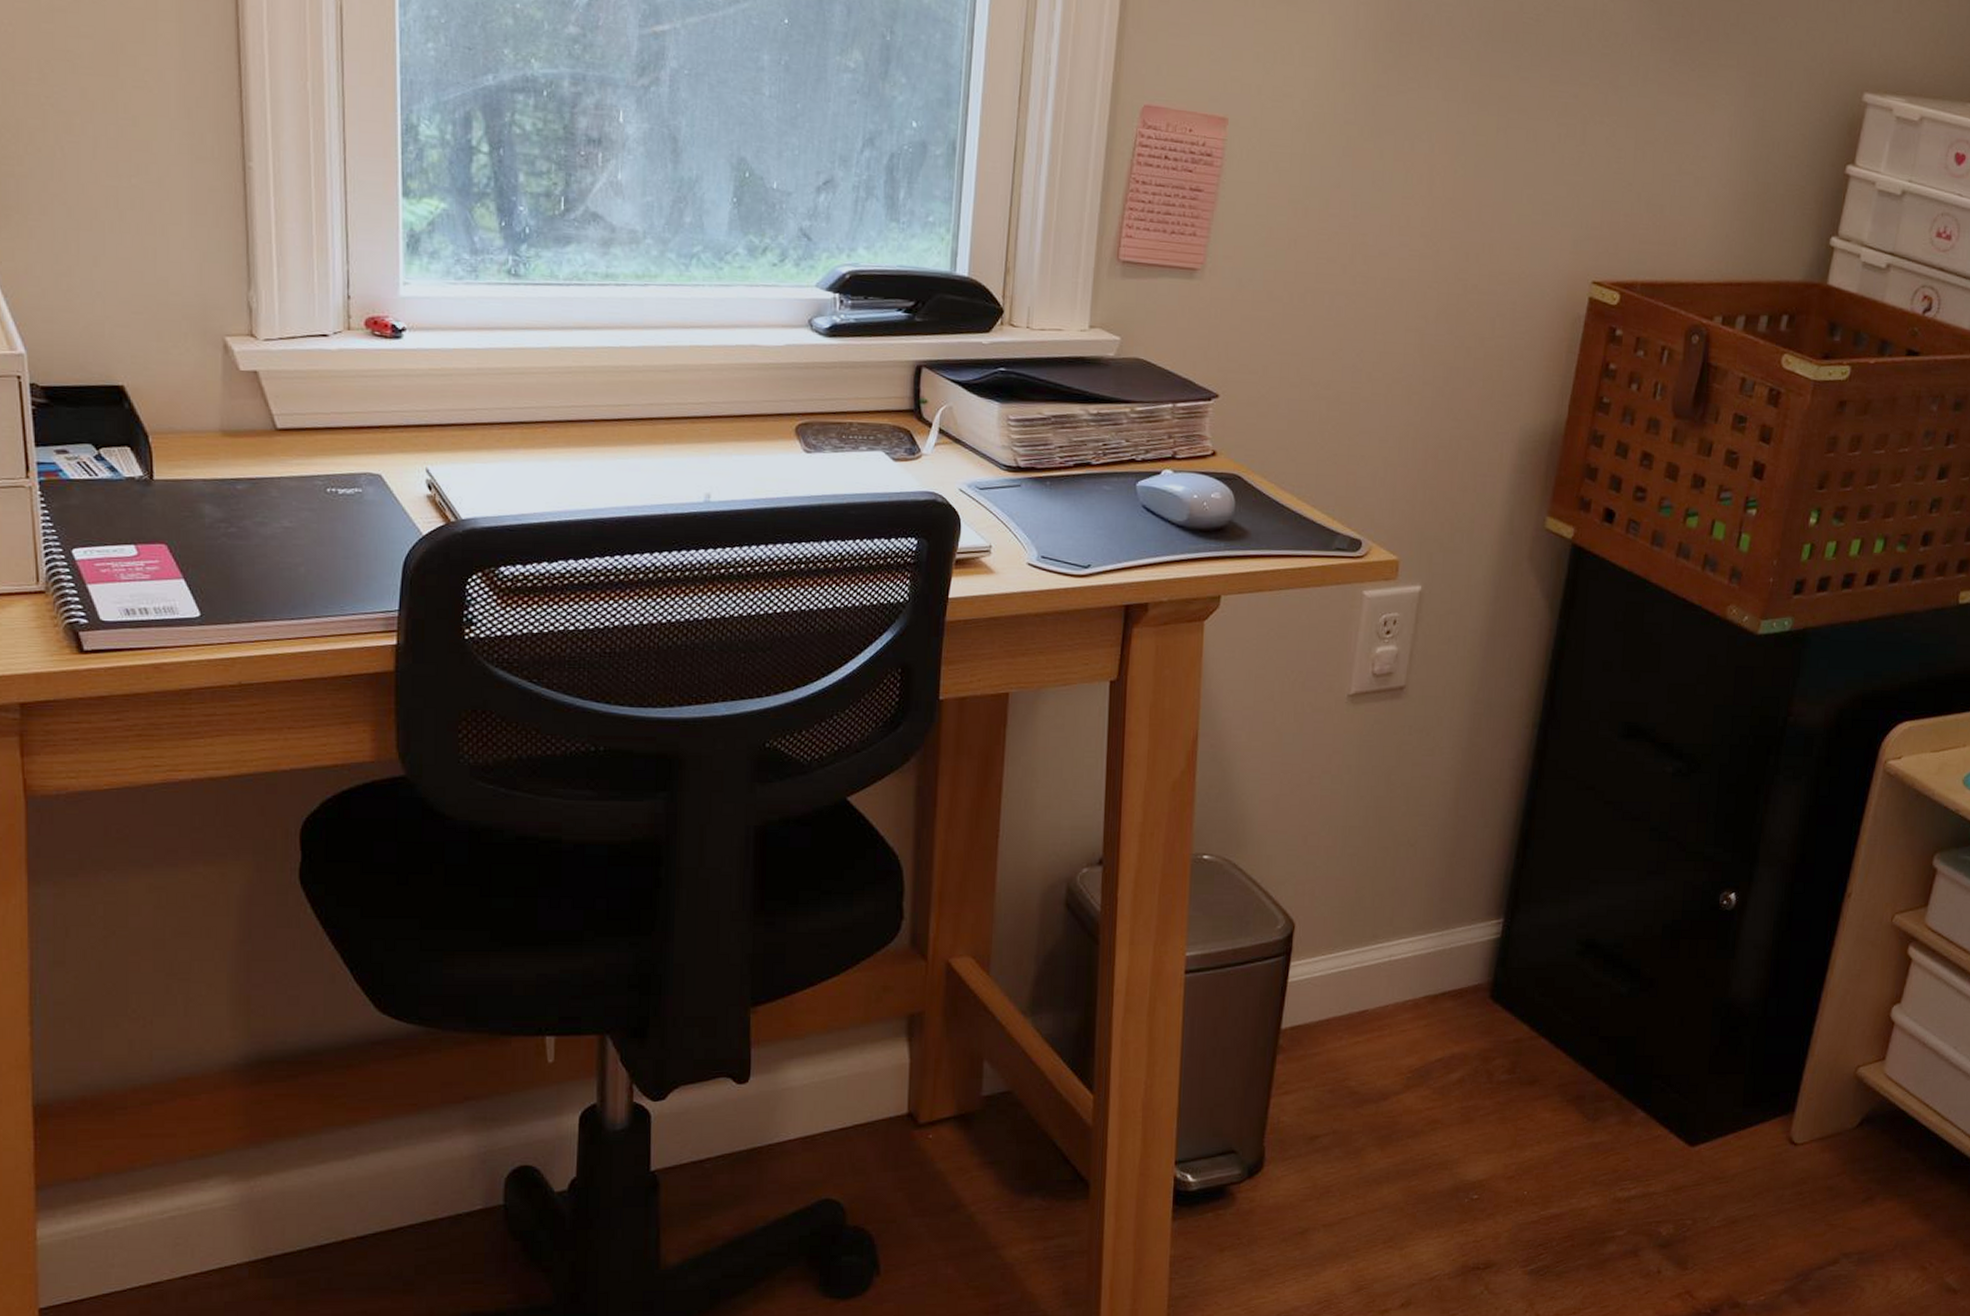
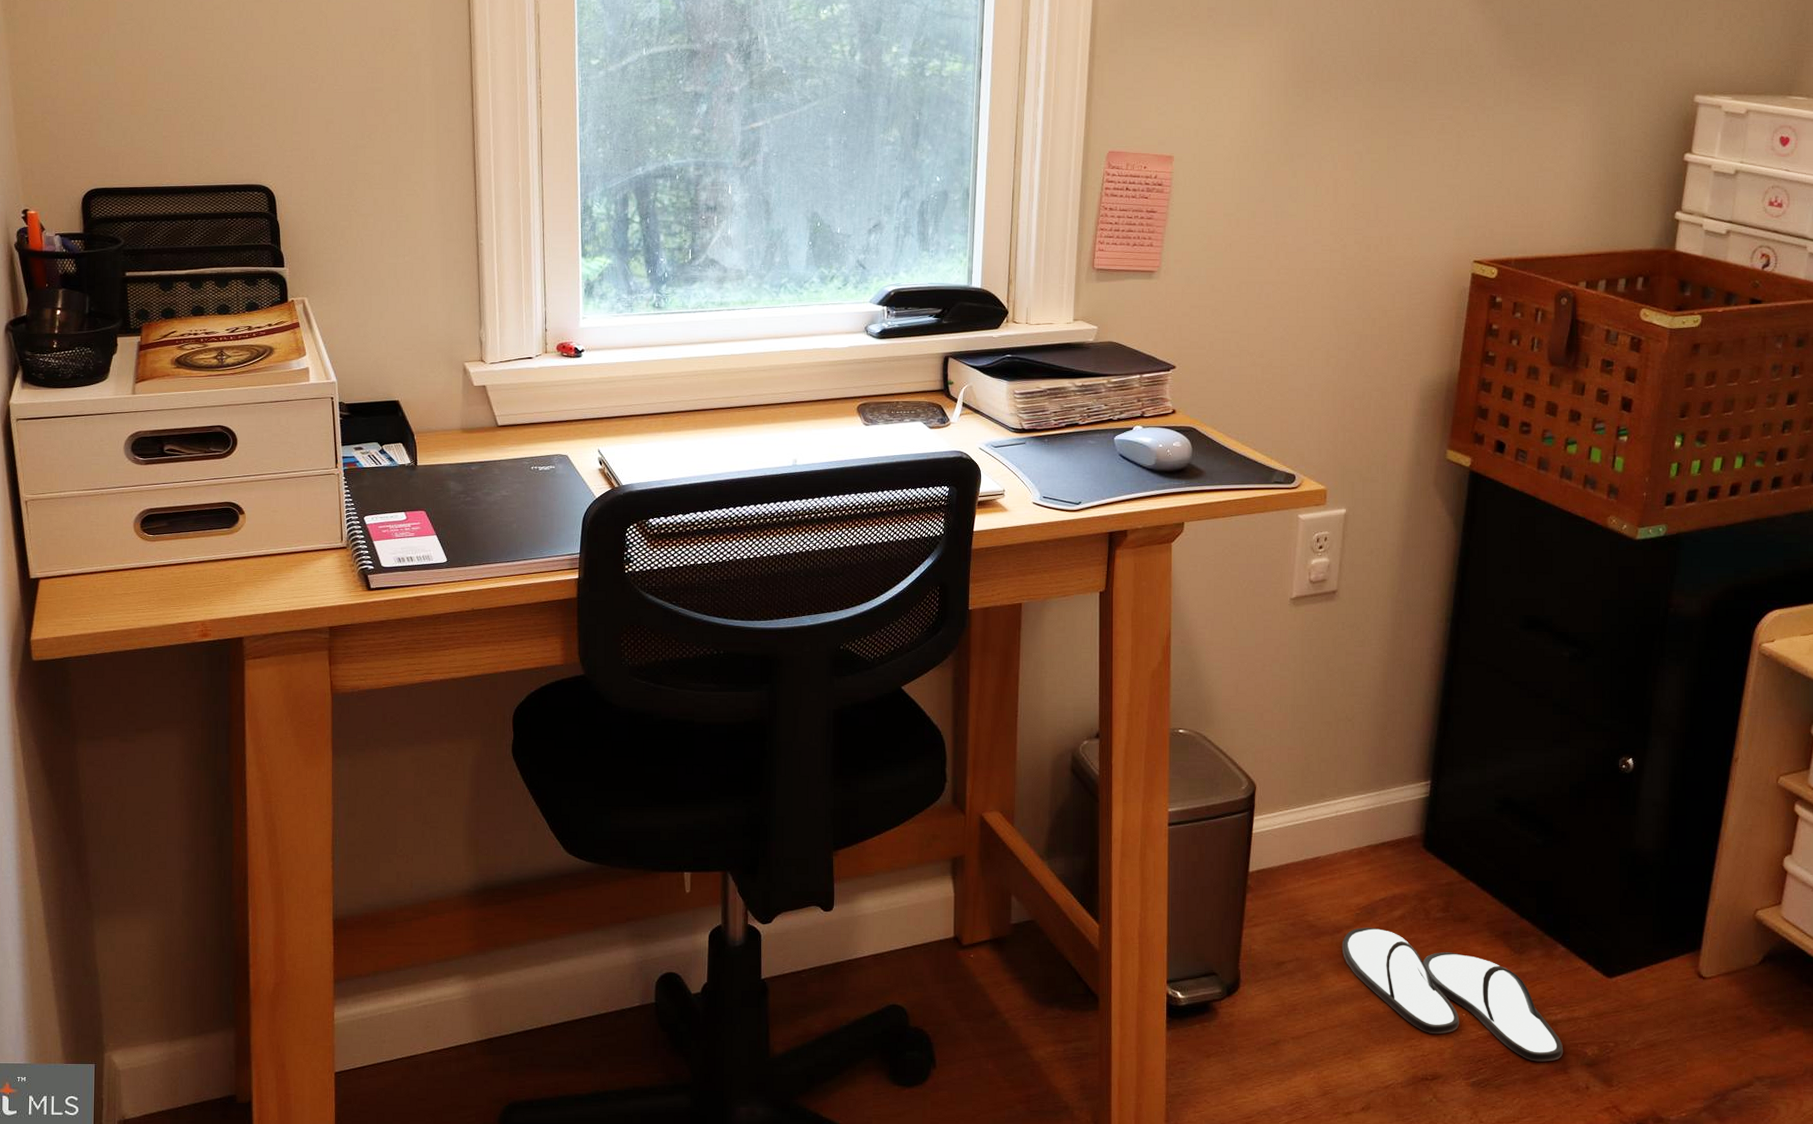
slippers: none [1387,1093,1636,1244] -> present [1342,927,1564,1062]

